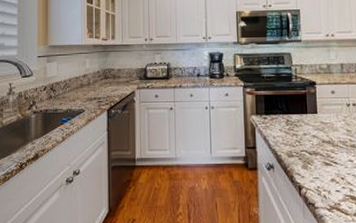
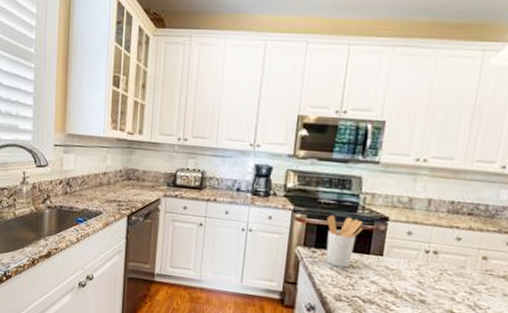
utensil holder: none [270,86,299,128] -> present [325,215,363,268]

